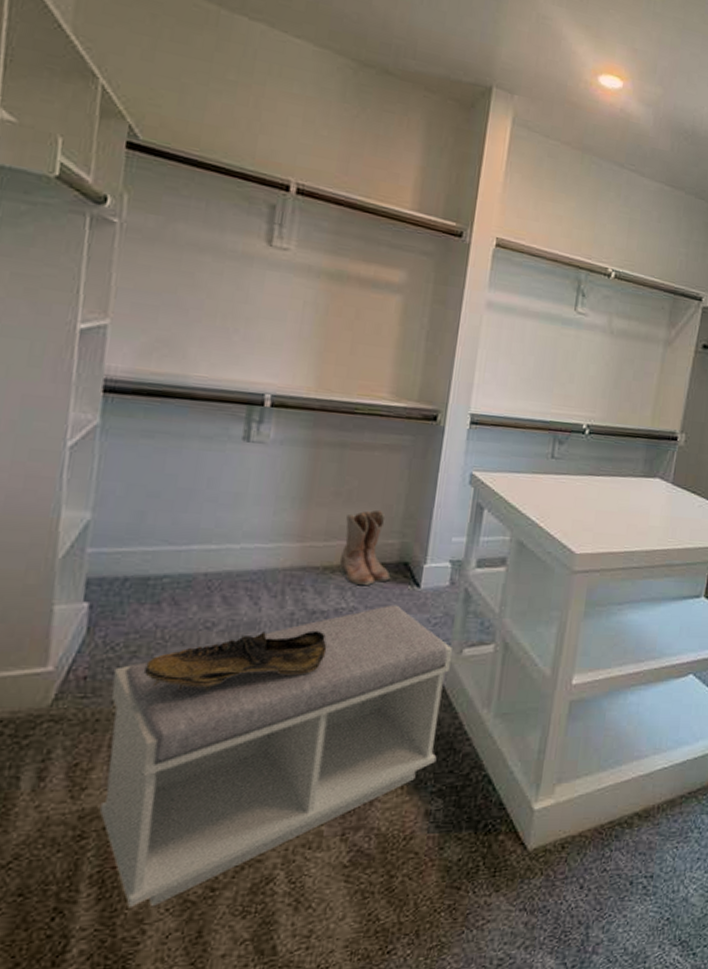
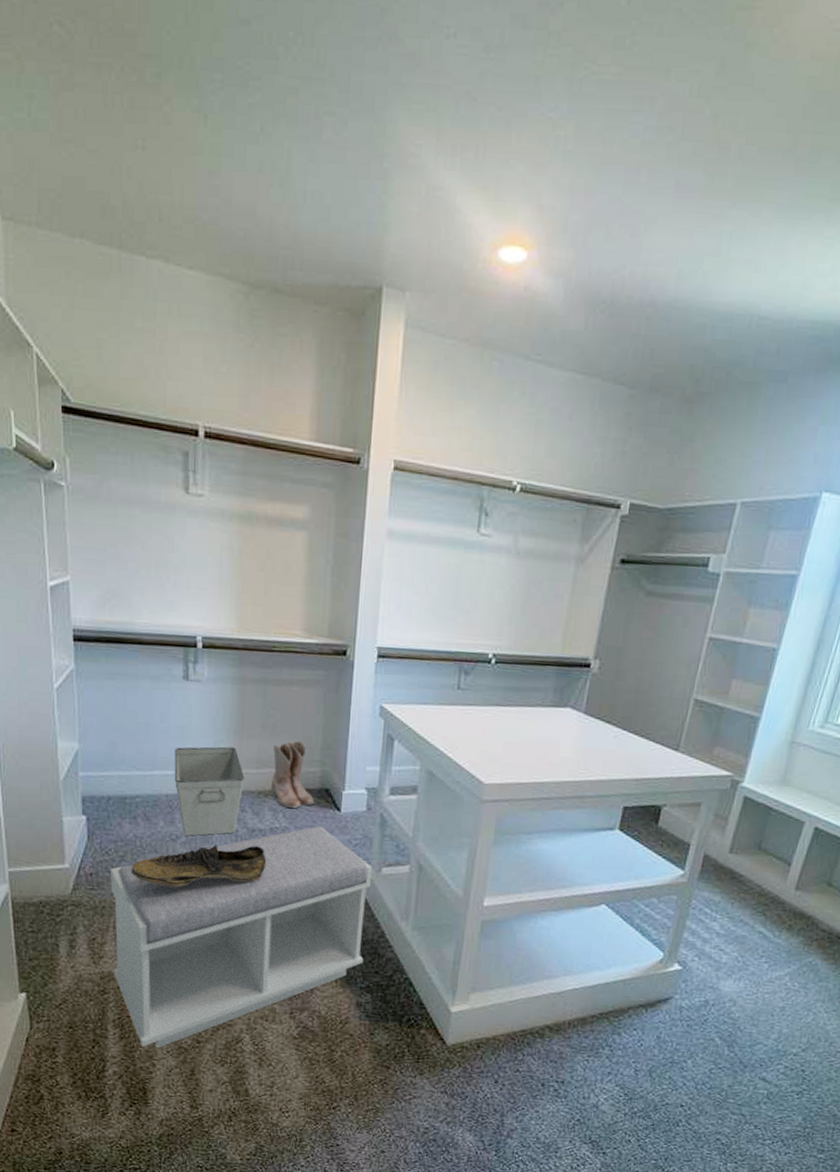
storage bin: none [217,516,309,623] -> present [174,746,245,836]

